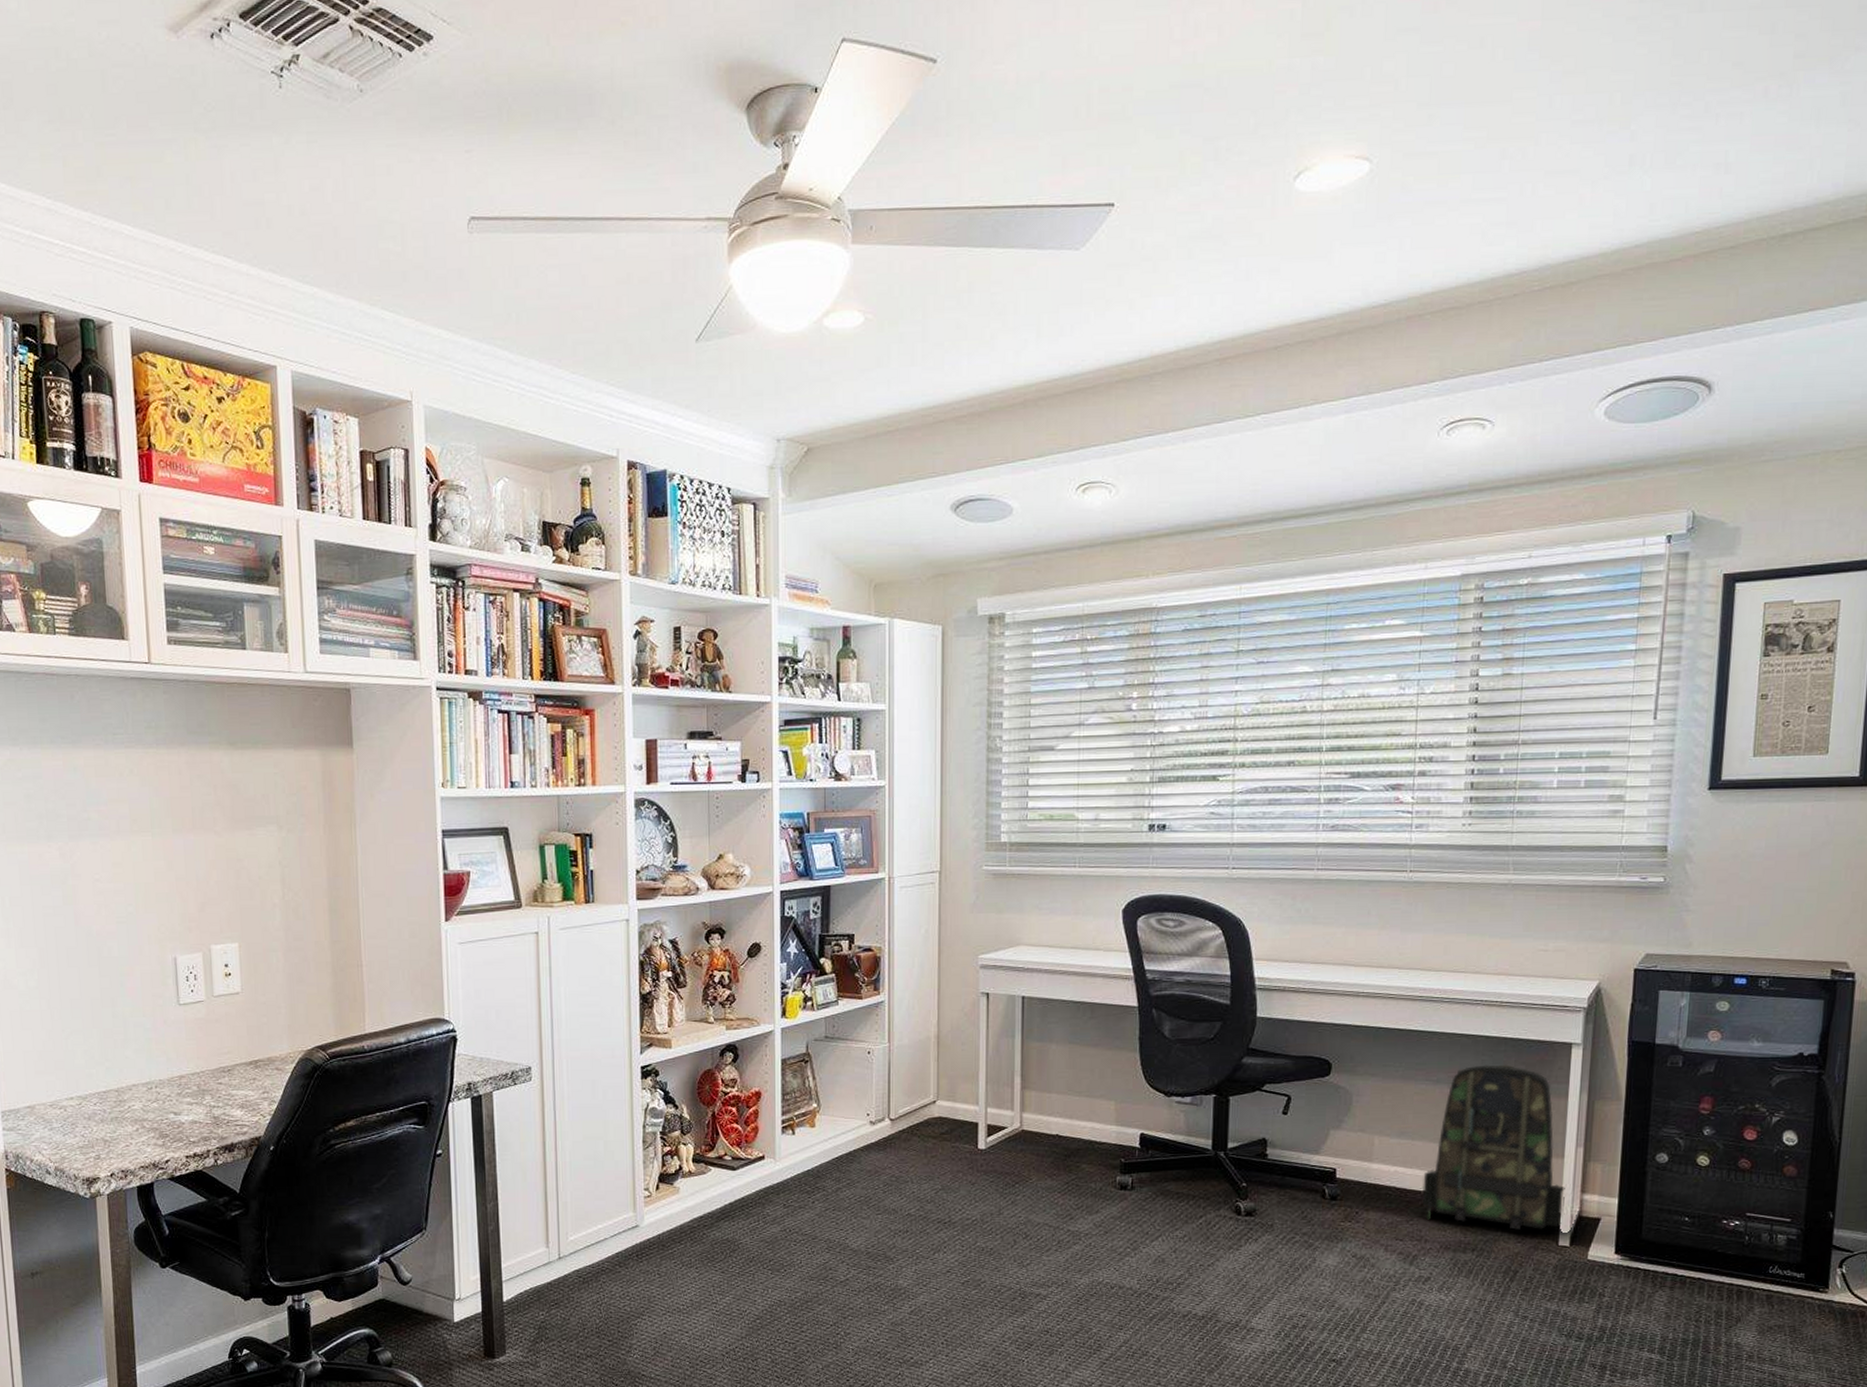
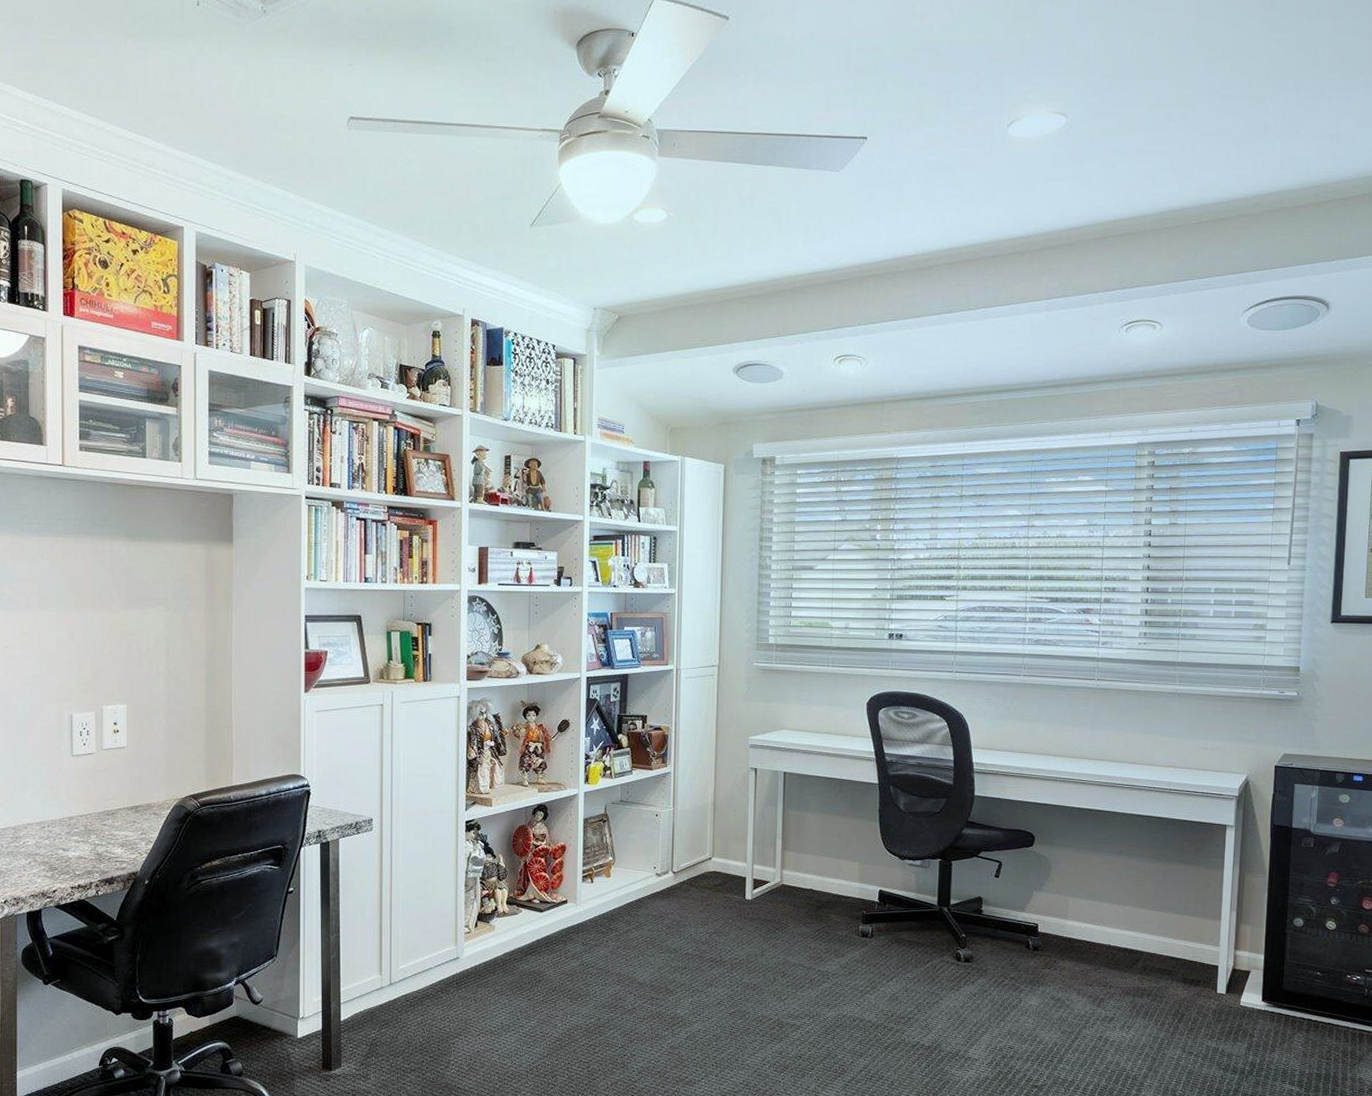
backpack: present [1422,1064,1565,1230] -> none [1107,841,1222,979]

